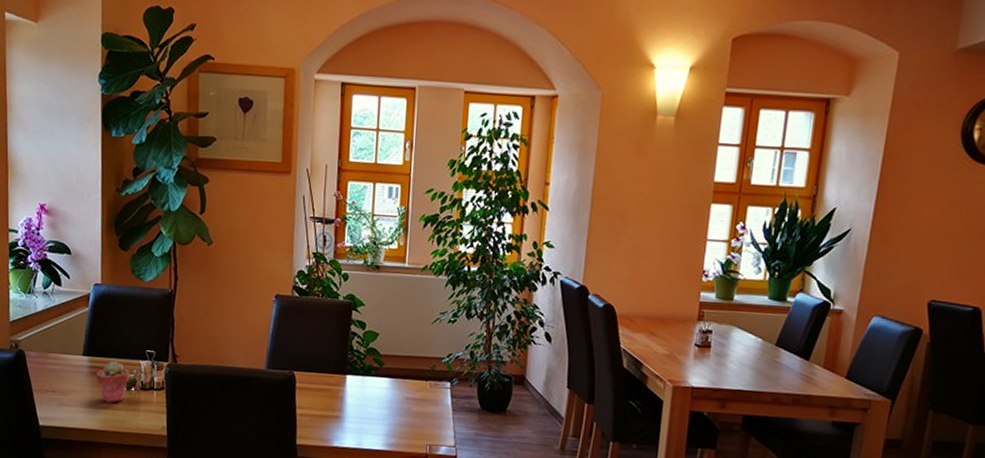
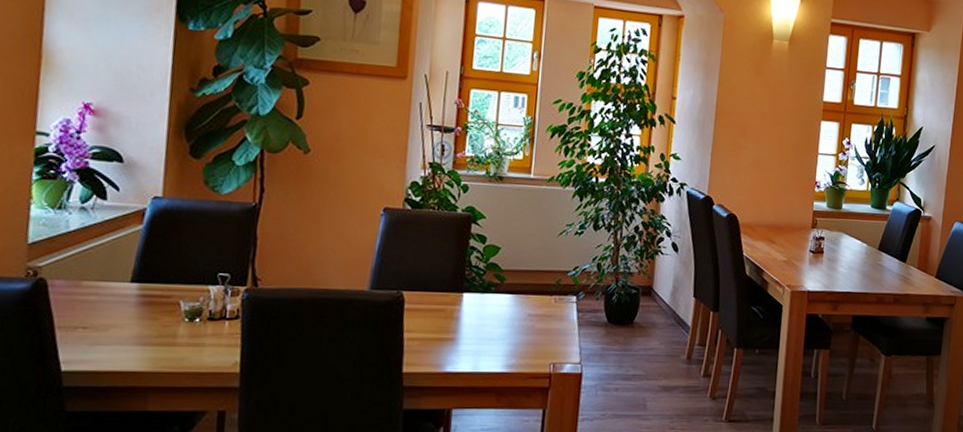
potted succulent: present [95,361,130,404] -> none [147,288,194,339]

